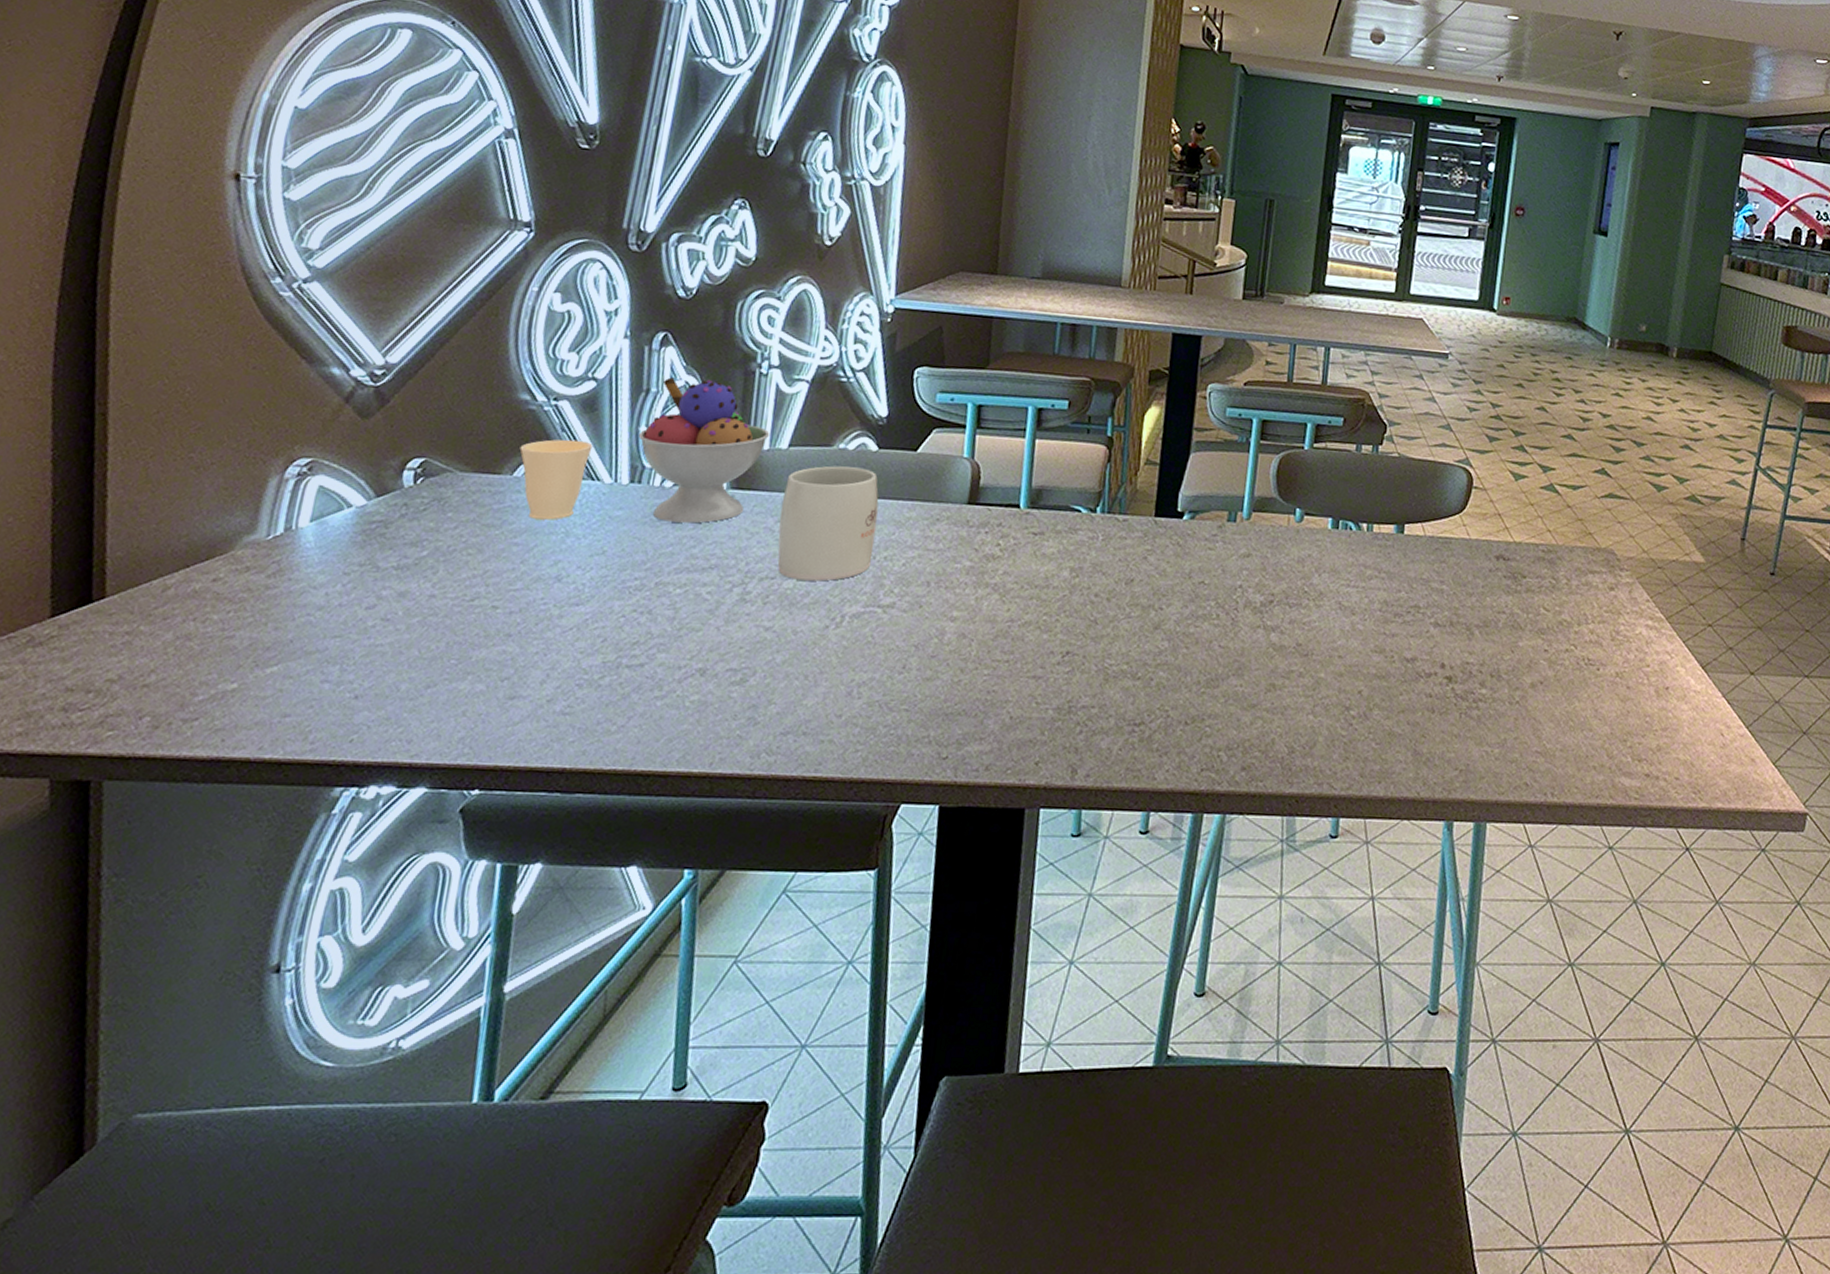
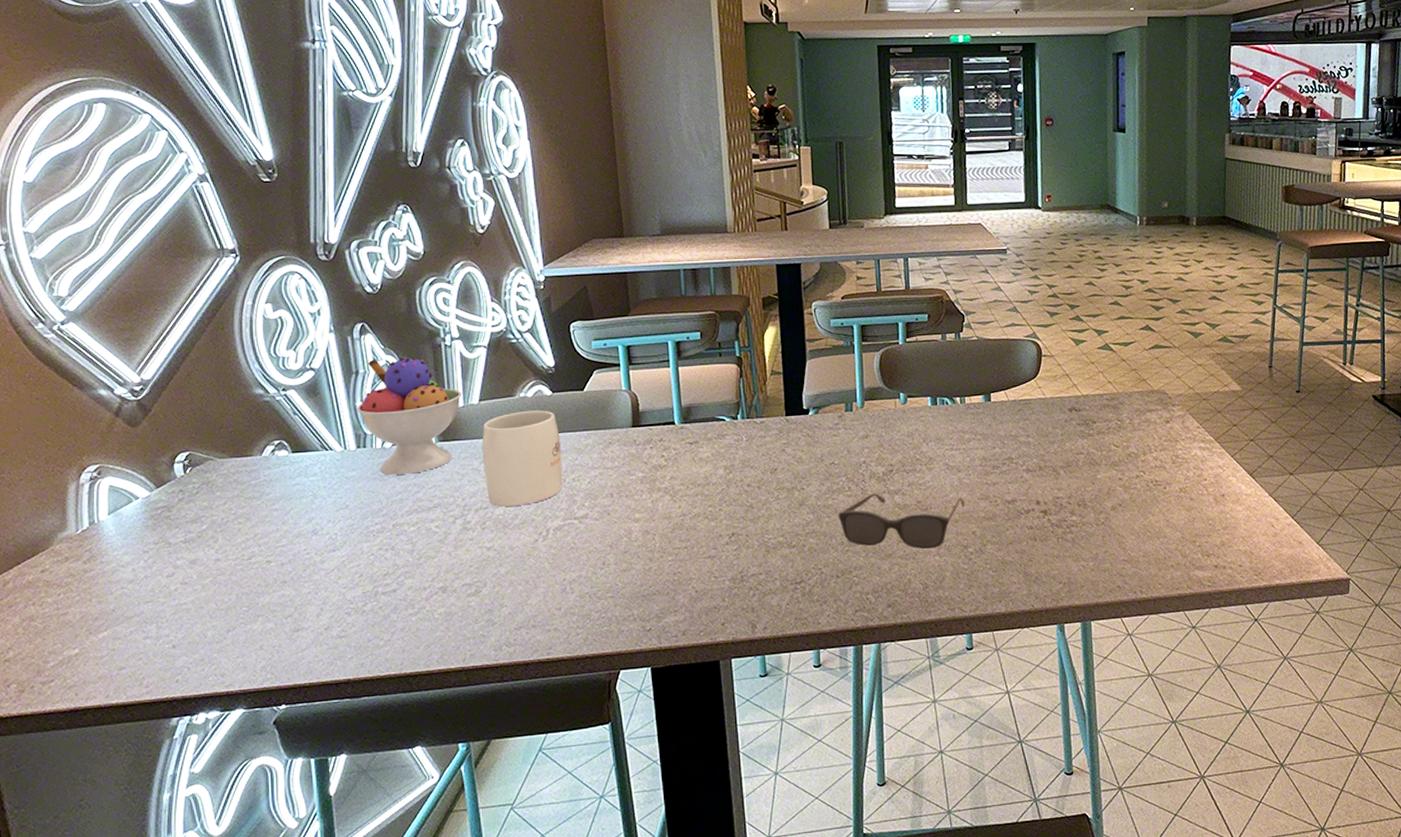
cup: present [519,439,593,520] -> none [263,420,321,488]
sunglasses: none [1198,625,1356,706] -> present [838,492,966,550]

